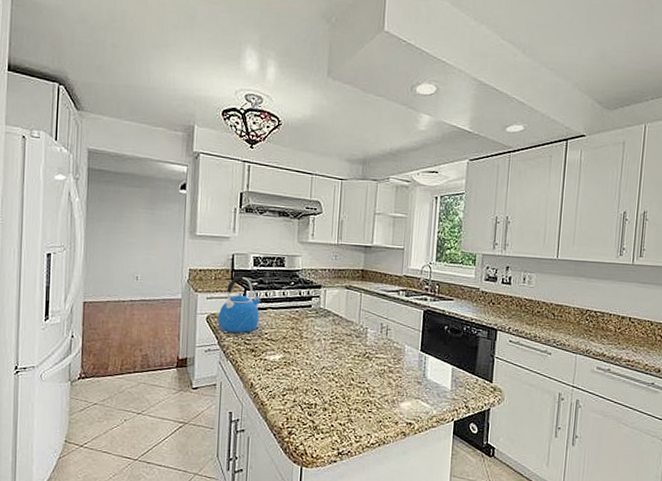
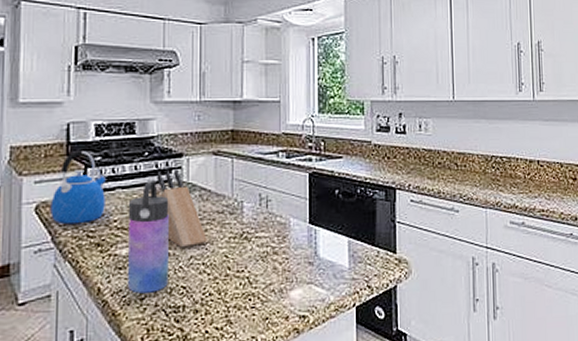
water bottle: none [274,305,308,391] -> present [128,180,169,294]
knife block: none [300,297,337,360] -> present [157,169,207,248]

